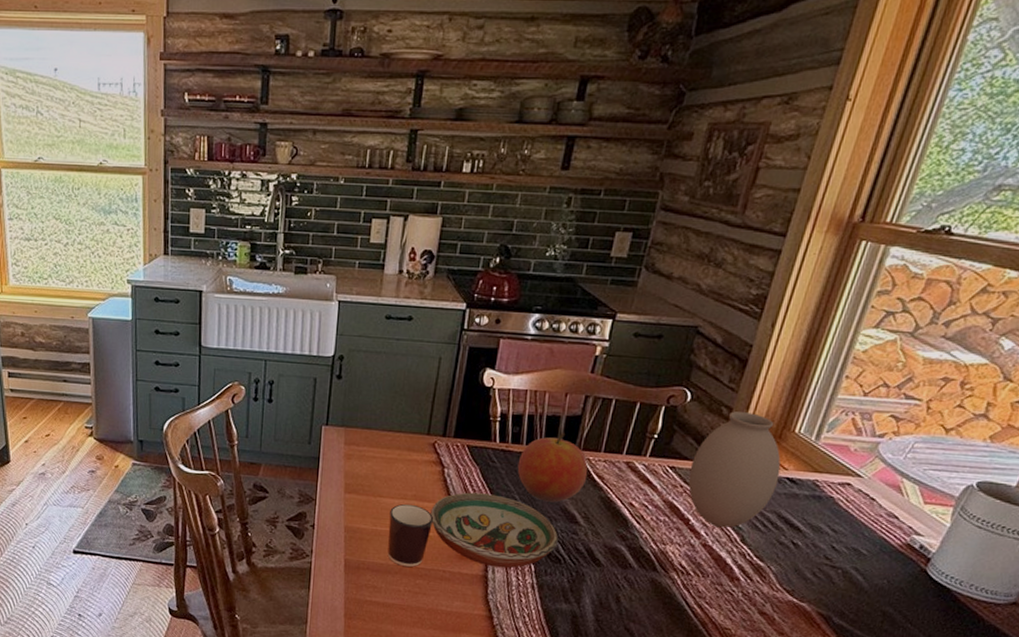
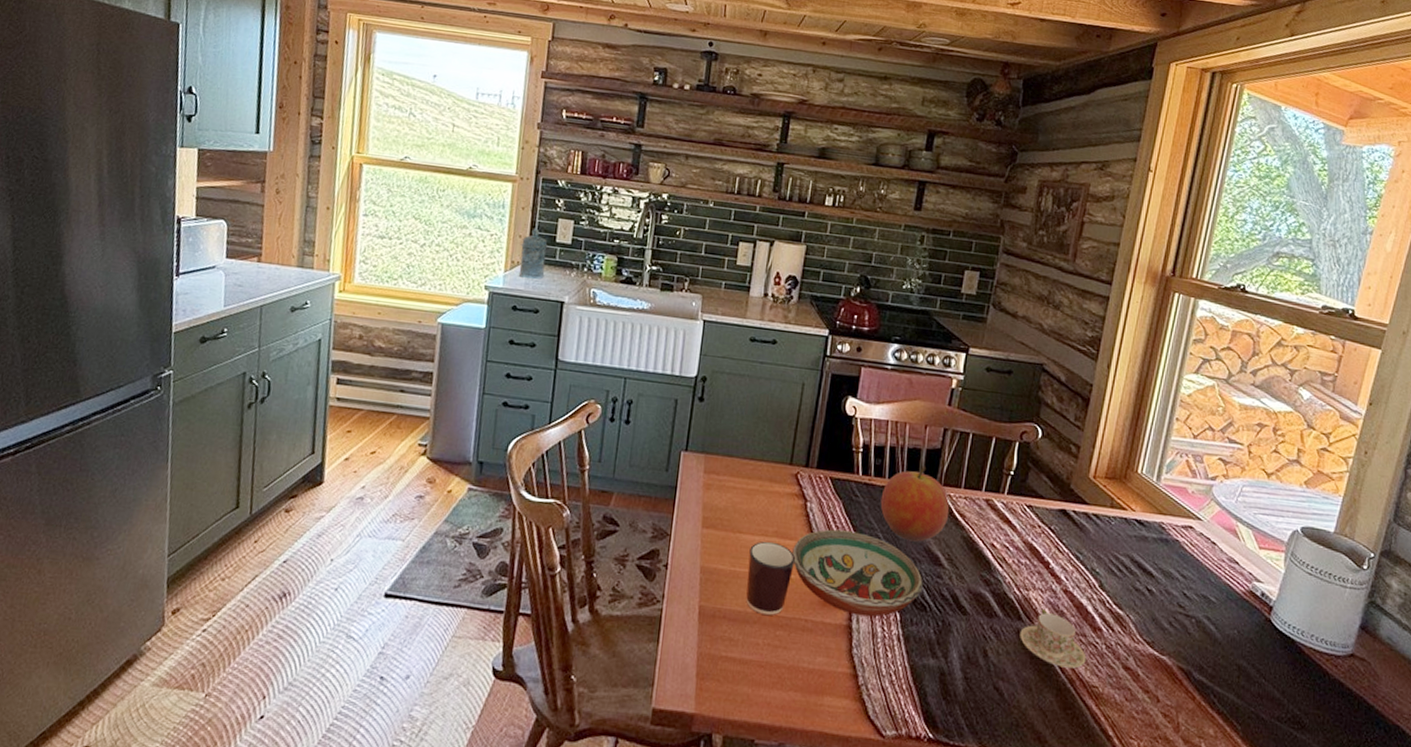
canister: none [157,220,182,271] -> present [519,228,548,280]
teacup: none [653,561,722,613] -> present [1020,609,1087,669]
vase: present [688,411,781,528] -> none [1045,450,1129,573]

